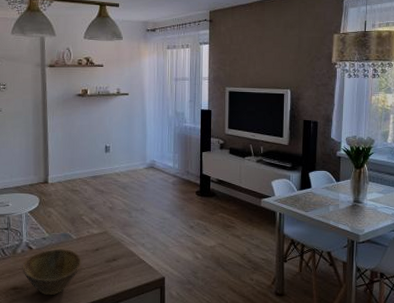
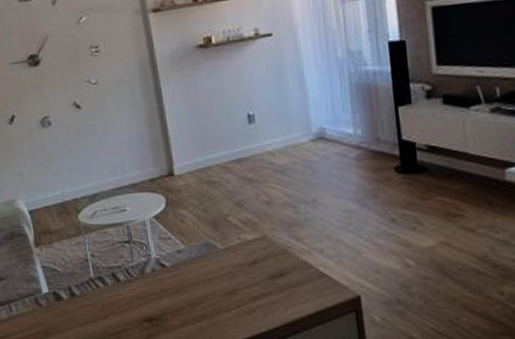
bowl: present [22,249,82,296] -> none [155,264,237,328]

